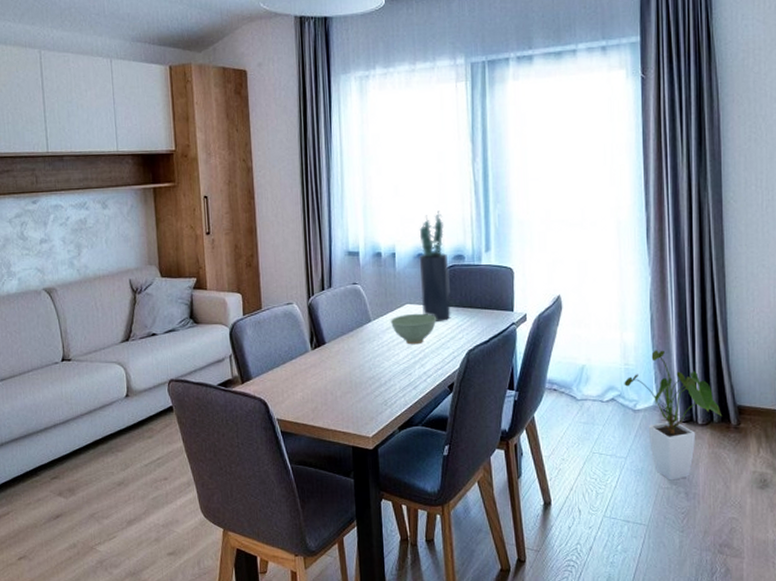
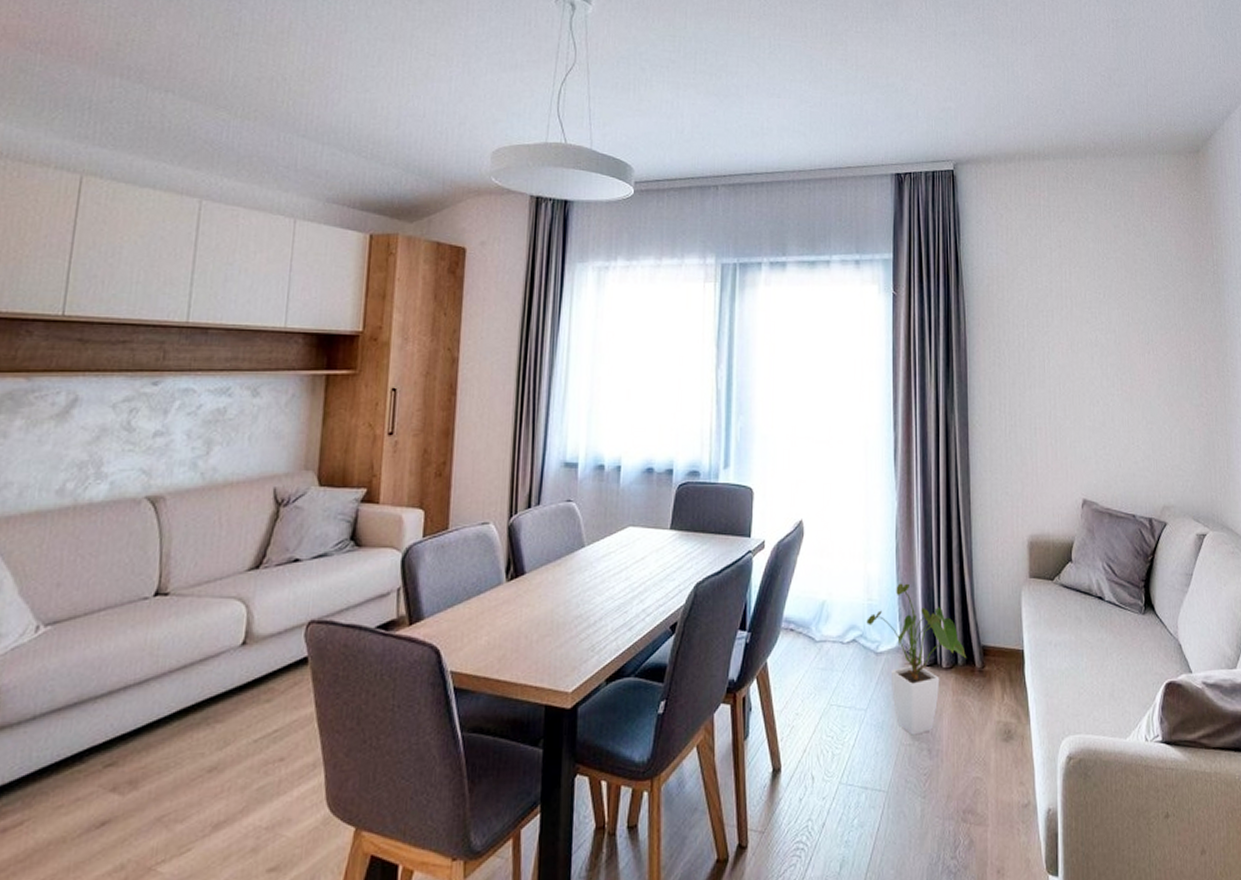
bowl: present [390,313,437,345] -> none [607,537,663,576]
vase: present [419,211,451,321] -> none [646,420,682,548]

